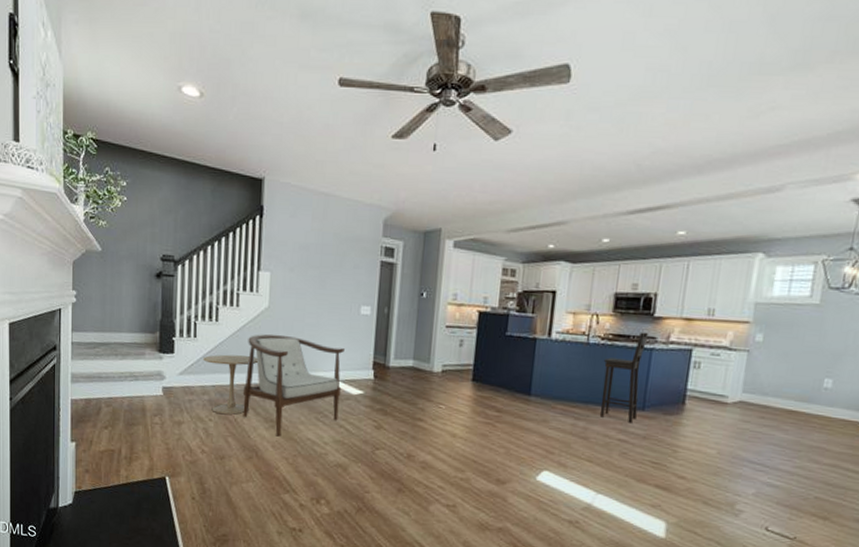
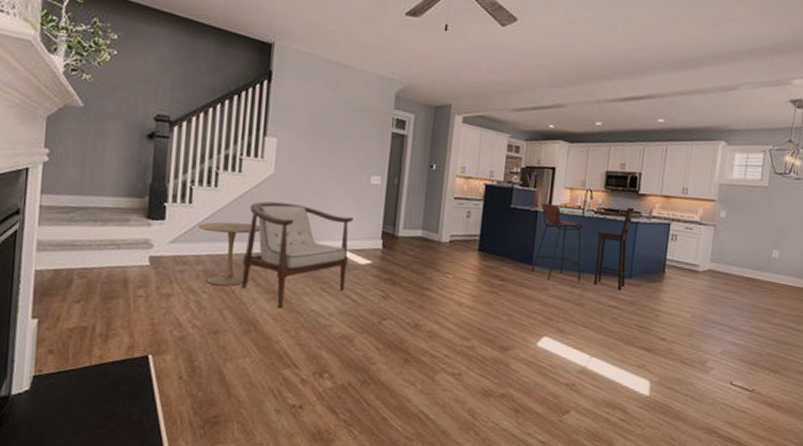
bar stool: none [529,329,590,414] -> present [531,203,585,282]

